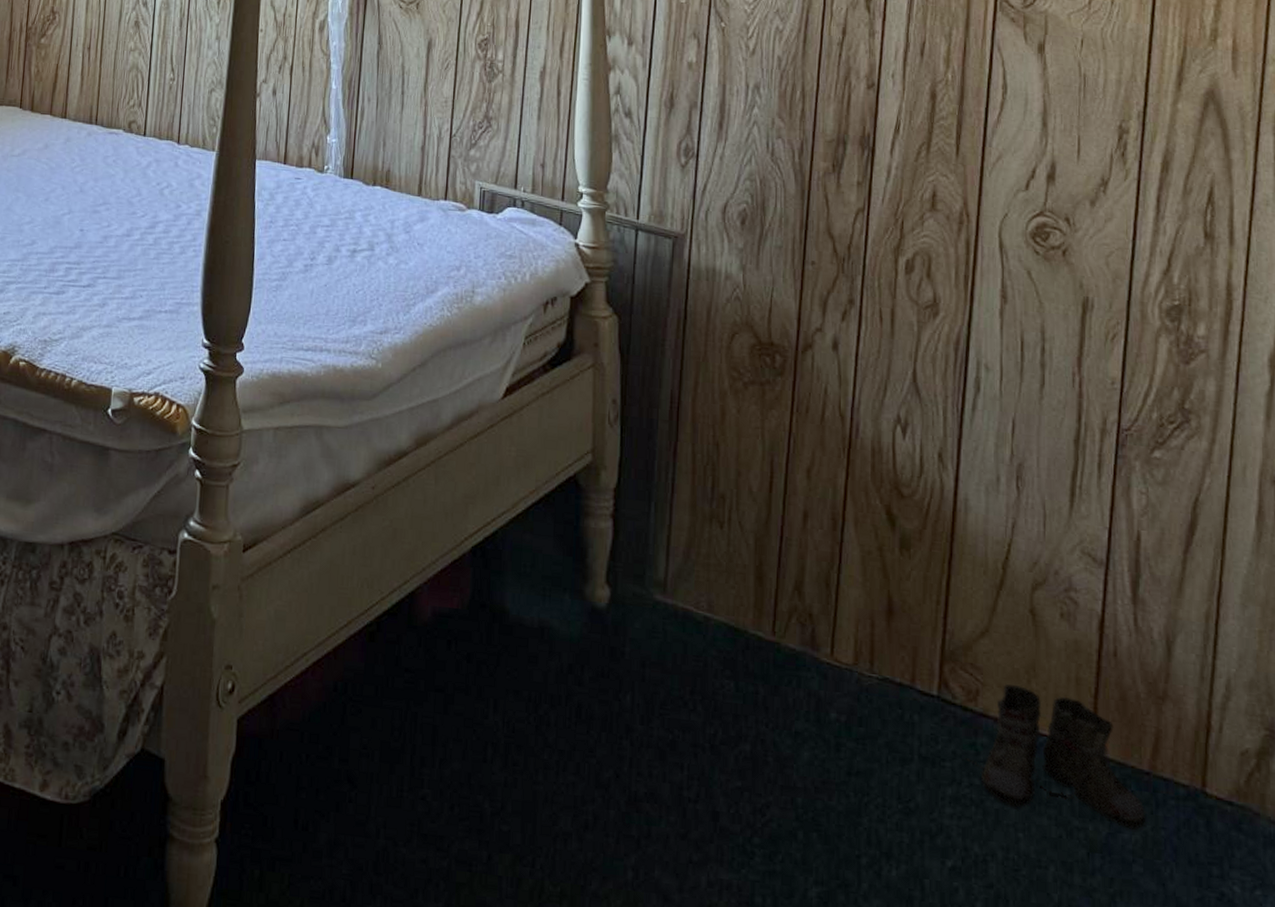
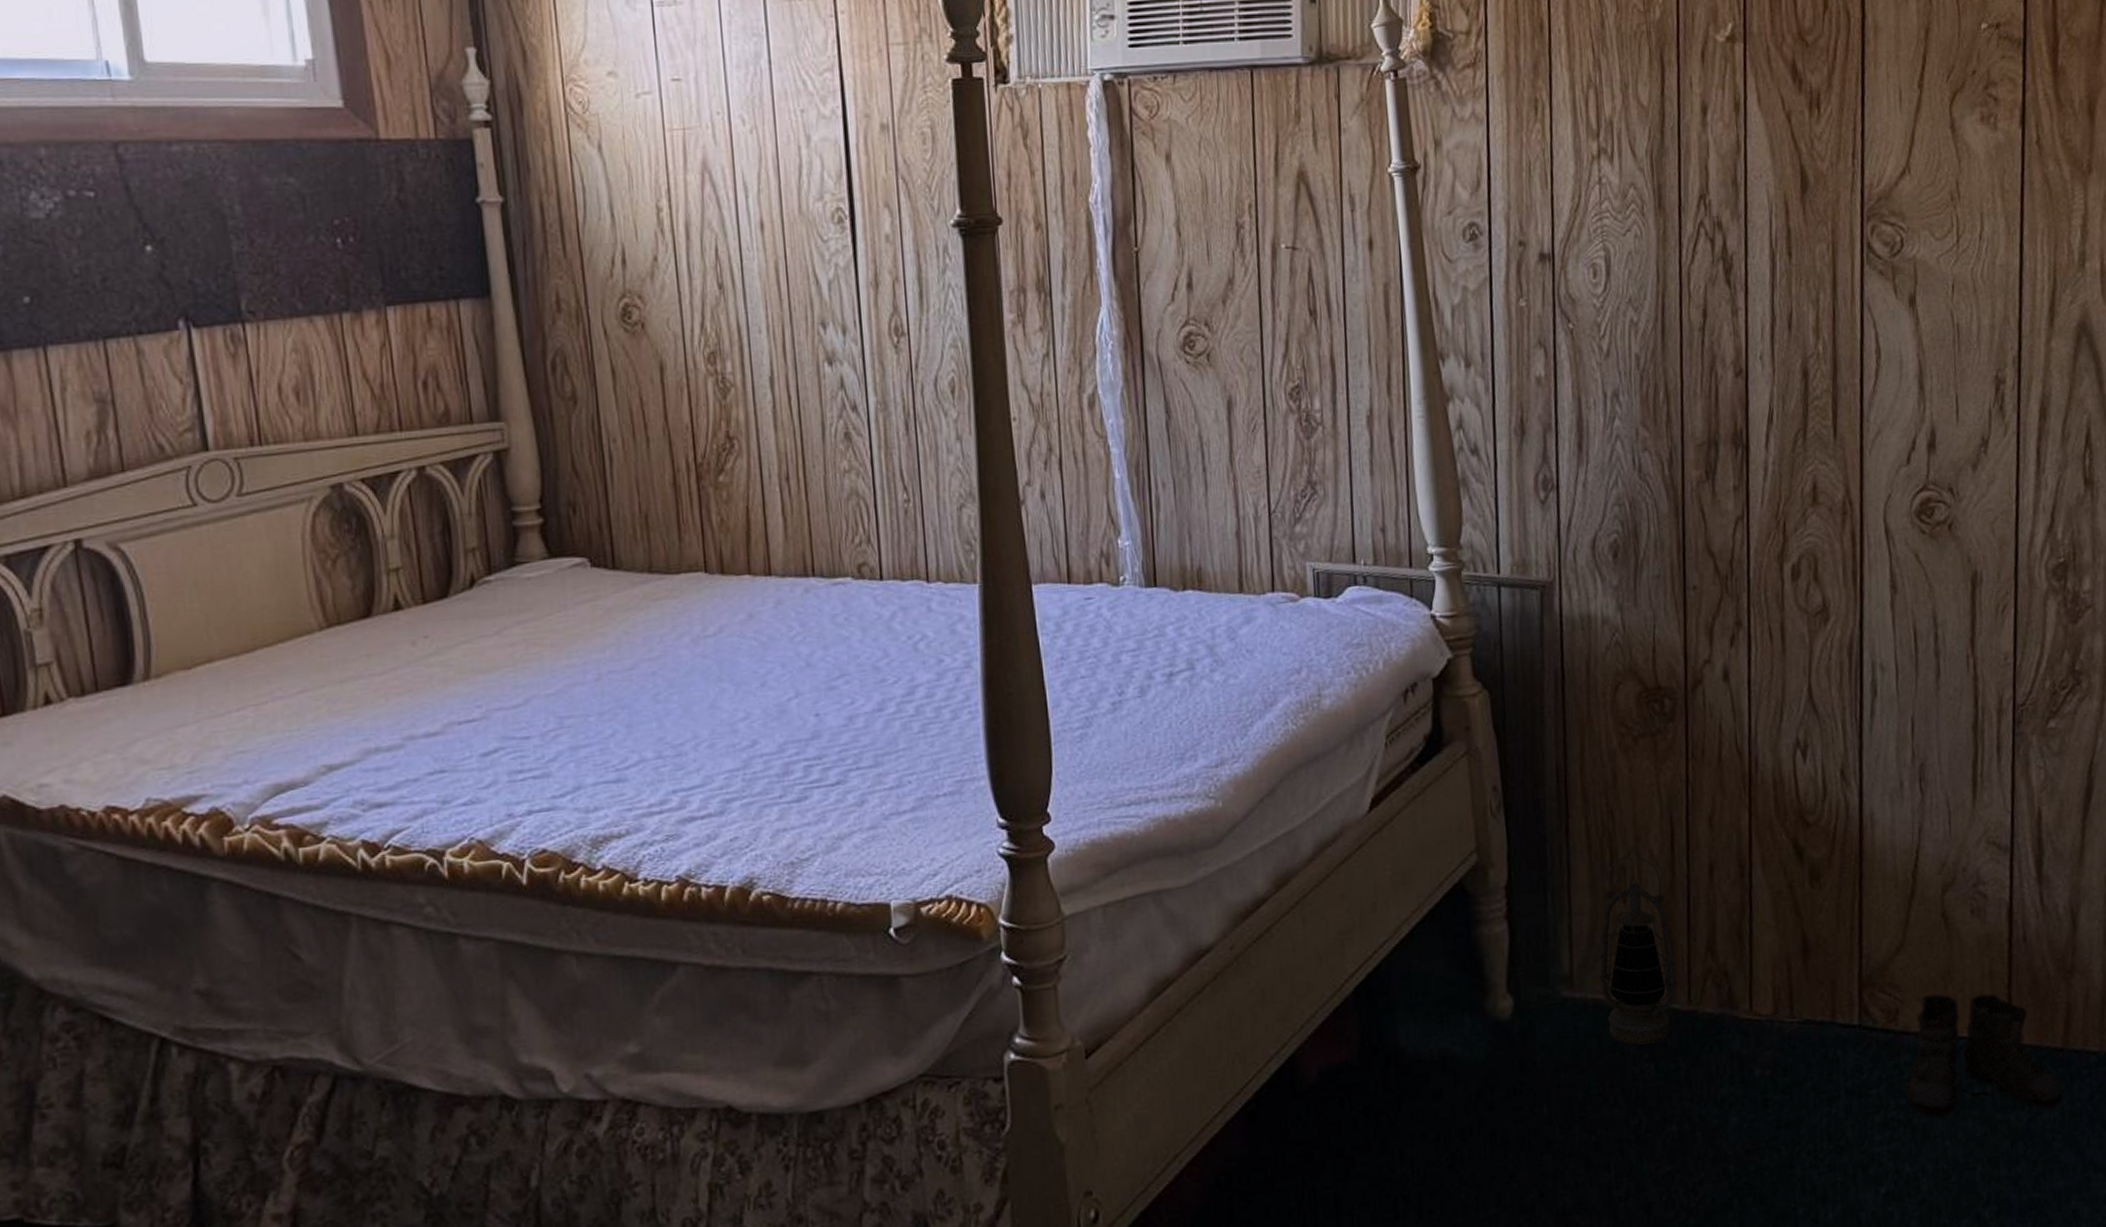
lantern: none [690,481,763,664] -> present [1598,848,1677,1045]

